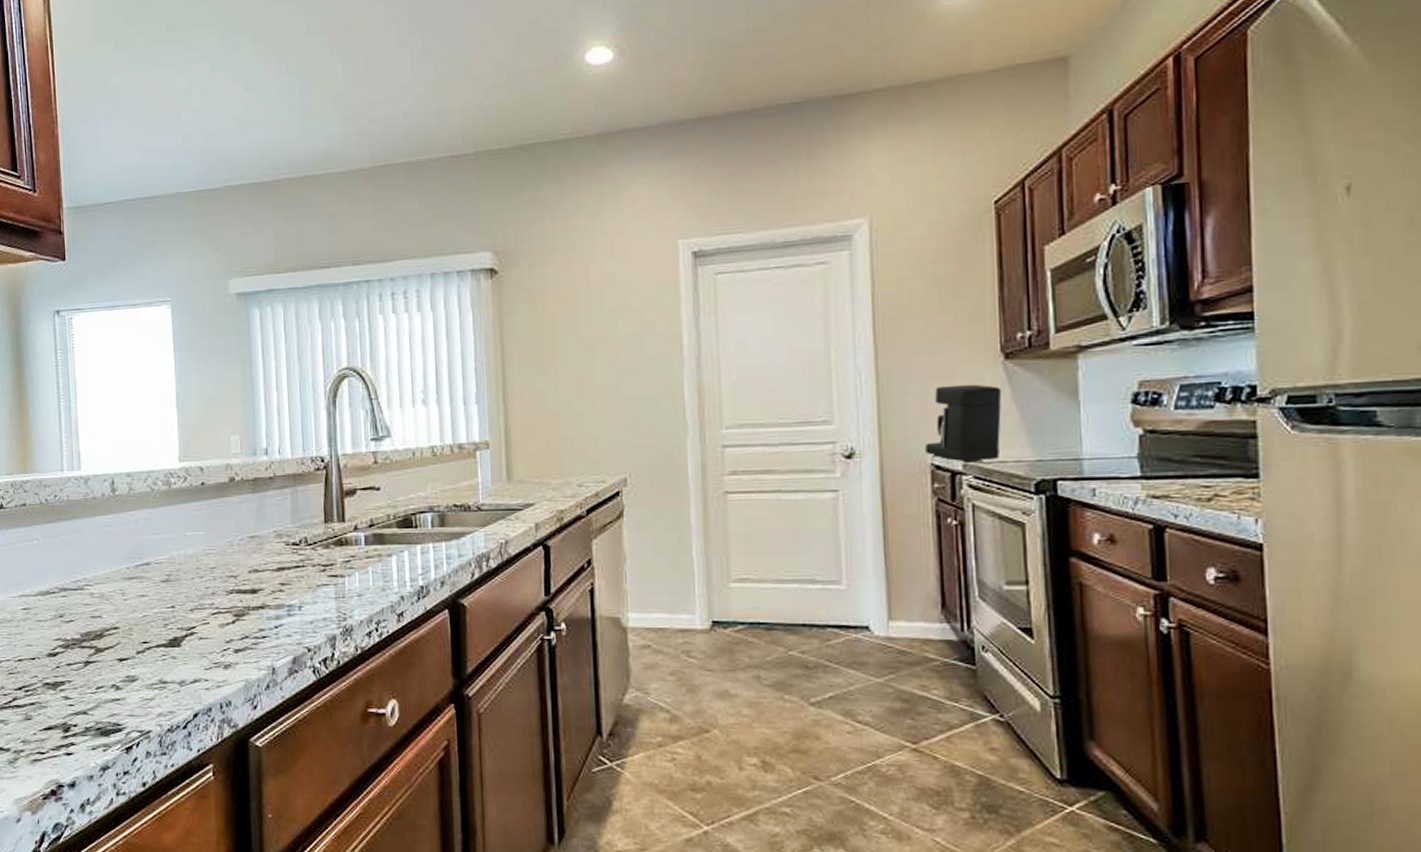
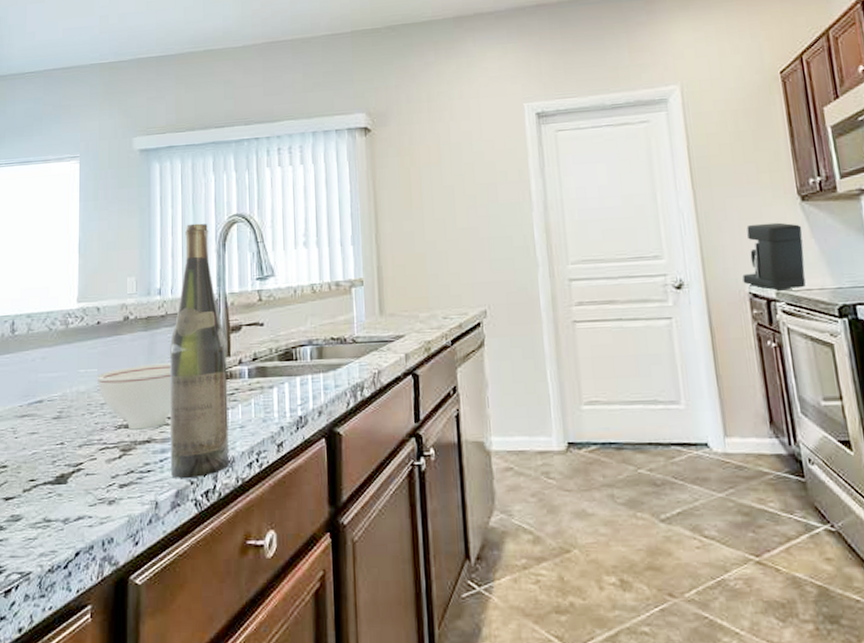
bowl: none [204,527,285,595] -> present [96,363,172,430]
wine bottle: none [280,377,347,645] -> present [170,223,229,478]

